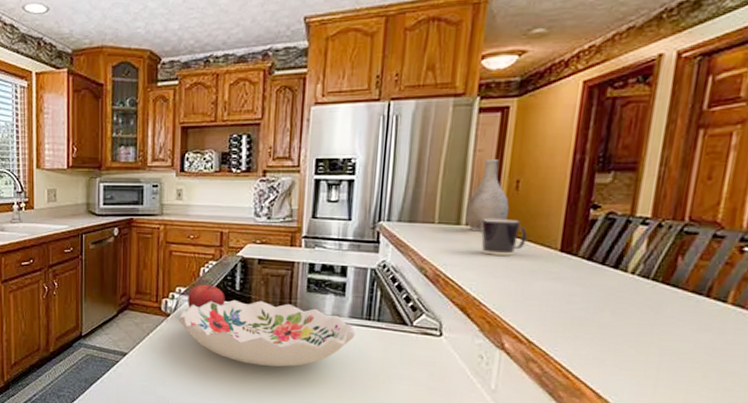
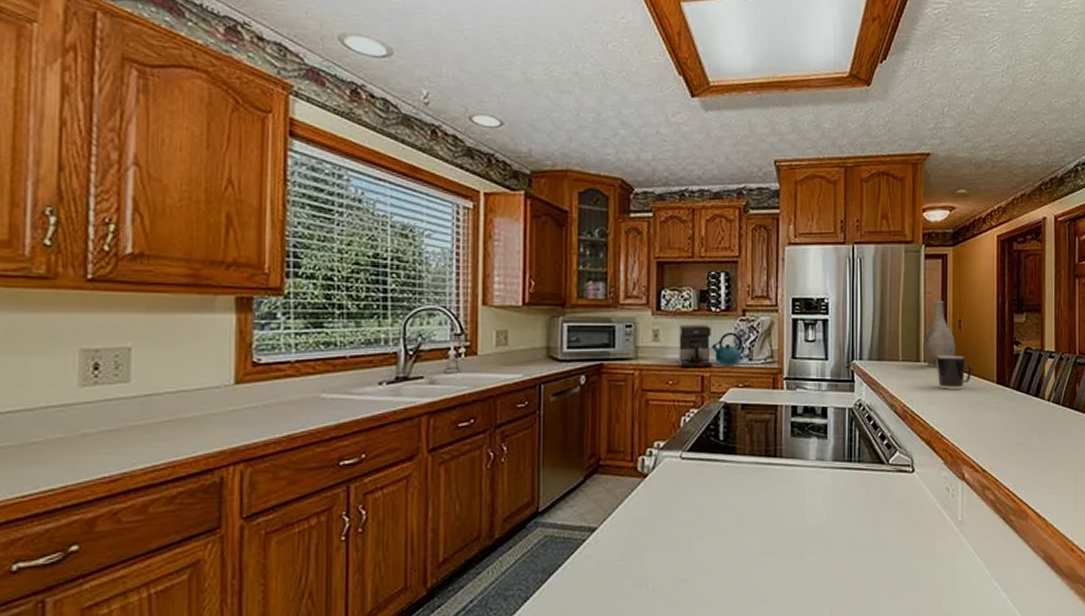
decorative bowl: present [178,299,356,367] -> none [657,450,839,525]
fruit: present [188,283,225,308] -> none [668,434,709,464]
coffee maker: none [200,184,231,225] -> present [679,324,712,368]
kettle: none [230,192,262,224] -> present [711,332,742,367]

